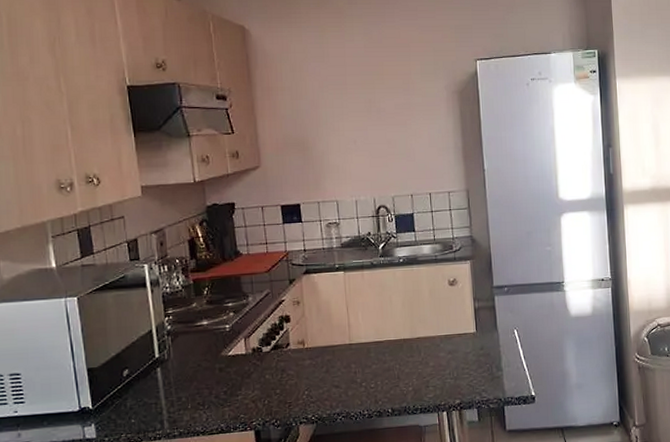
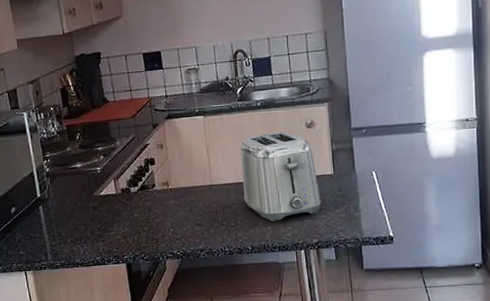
toaster: none [382,289,464,382] -> present [240,132,321,221]

